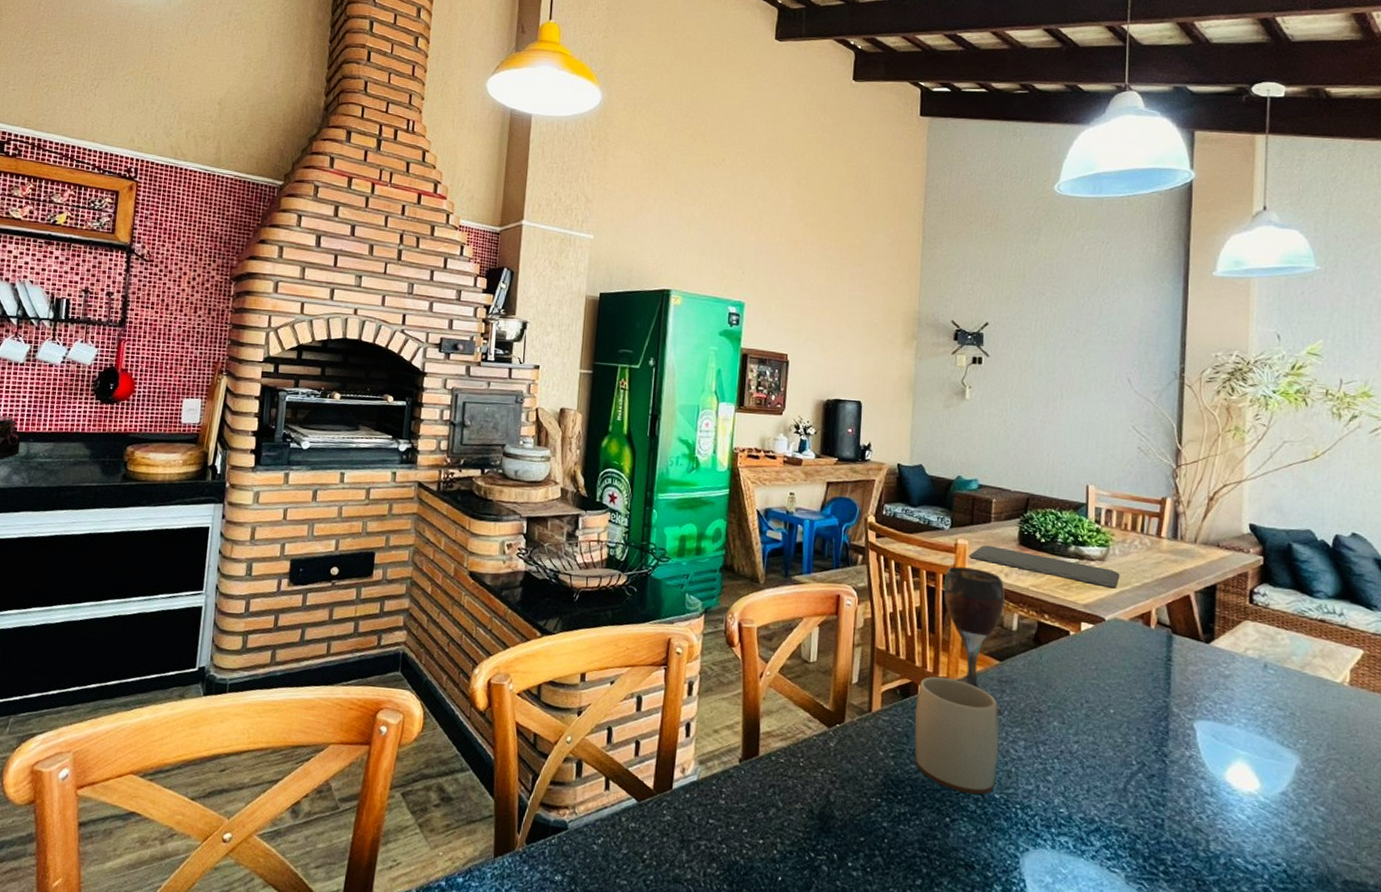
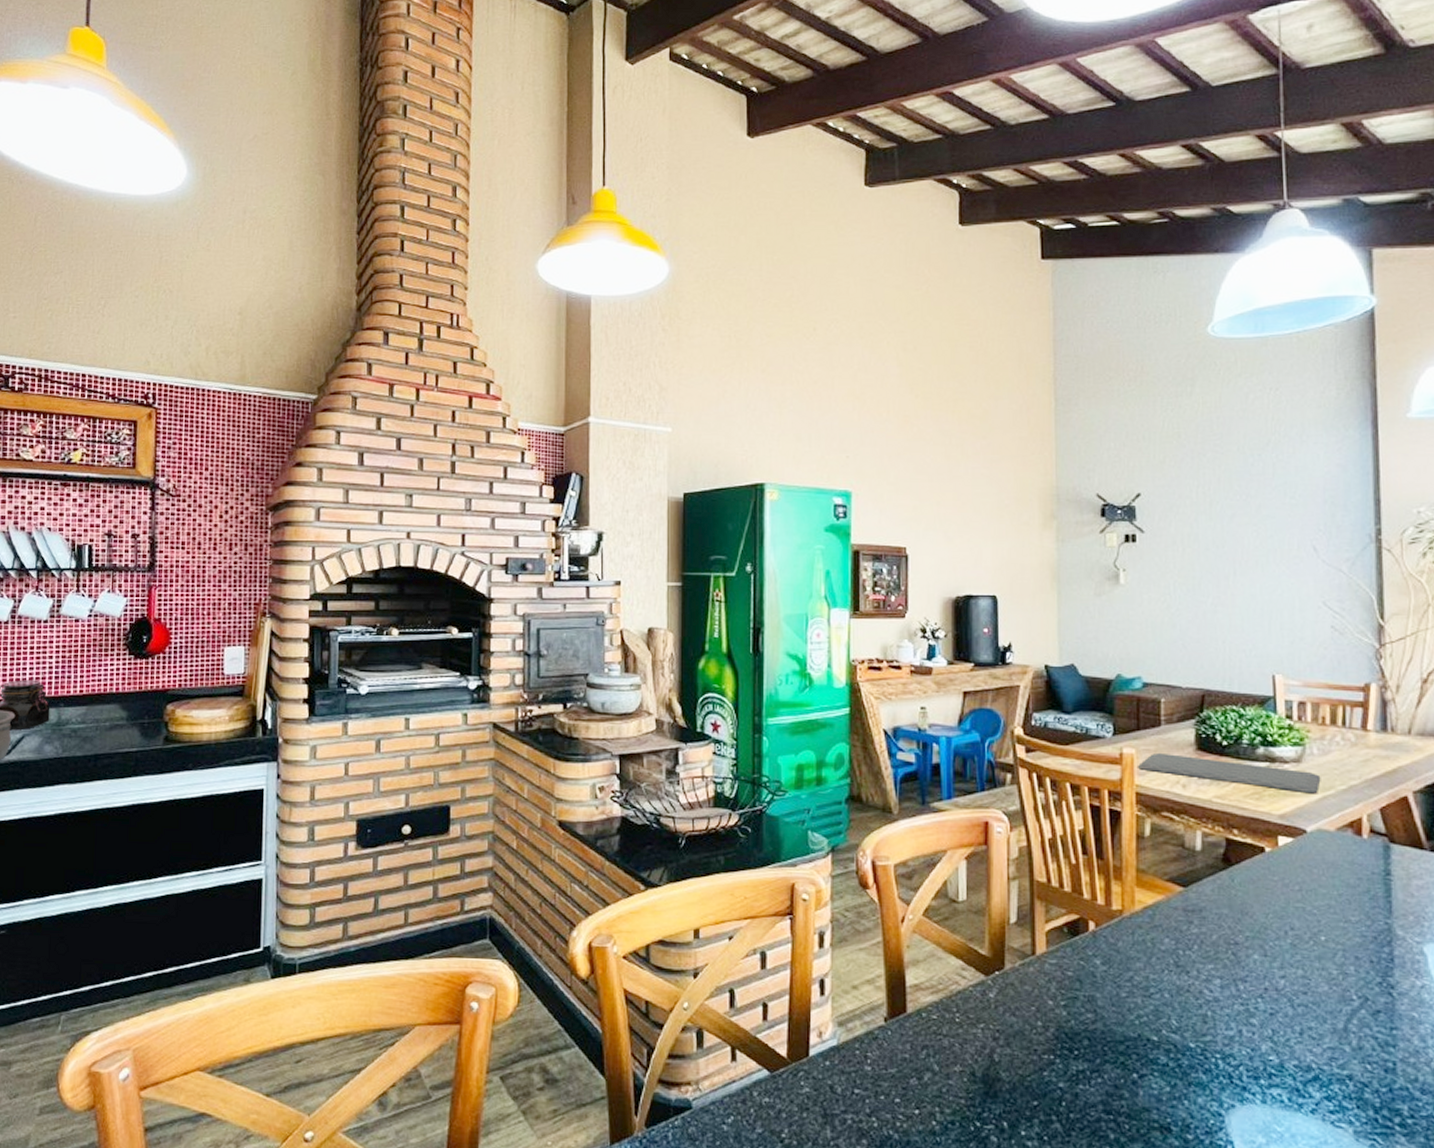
mug: present [914,676,1000,795] -> none [1086,909,1191,1045]
cup: present [944,566,1005,715] -> none [1111,780,1191,951]

